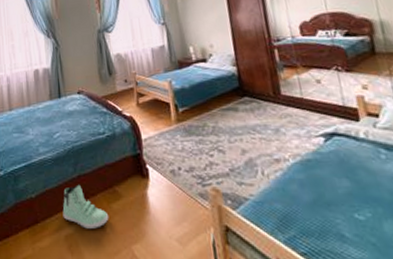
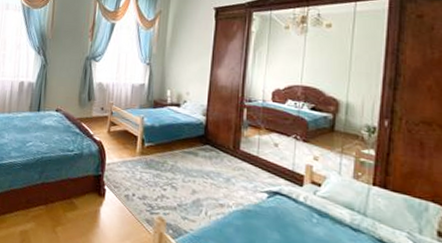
sneaker: present [62,184,109,229] -> none [21,190,63,231]

